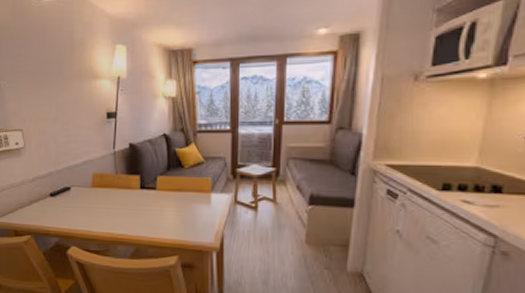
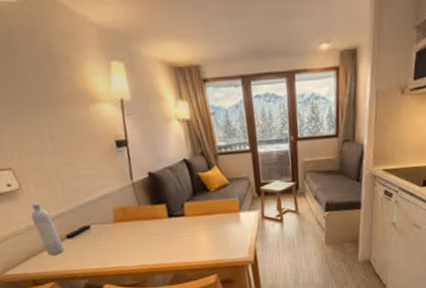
bottle: none [26,161,46,210] -> present [31,203,64,255]

